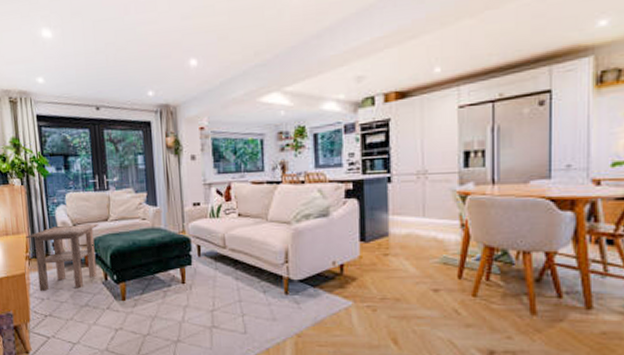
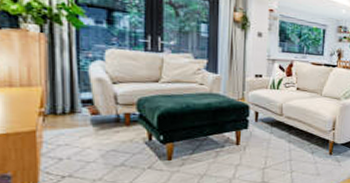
side table: present [25,224,99,292] -> none [40,82,147,152]

